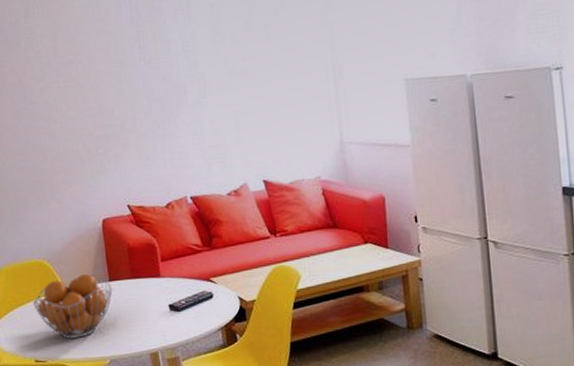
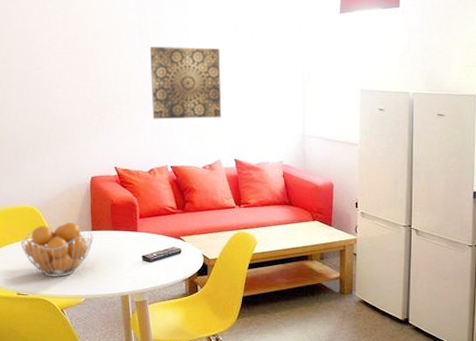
wall art: none [152,53,243,145] -> present [149,46,222,120]

